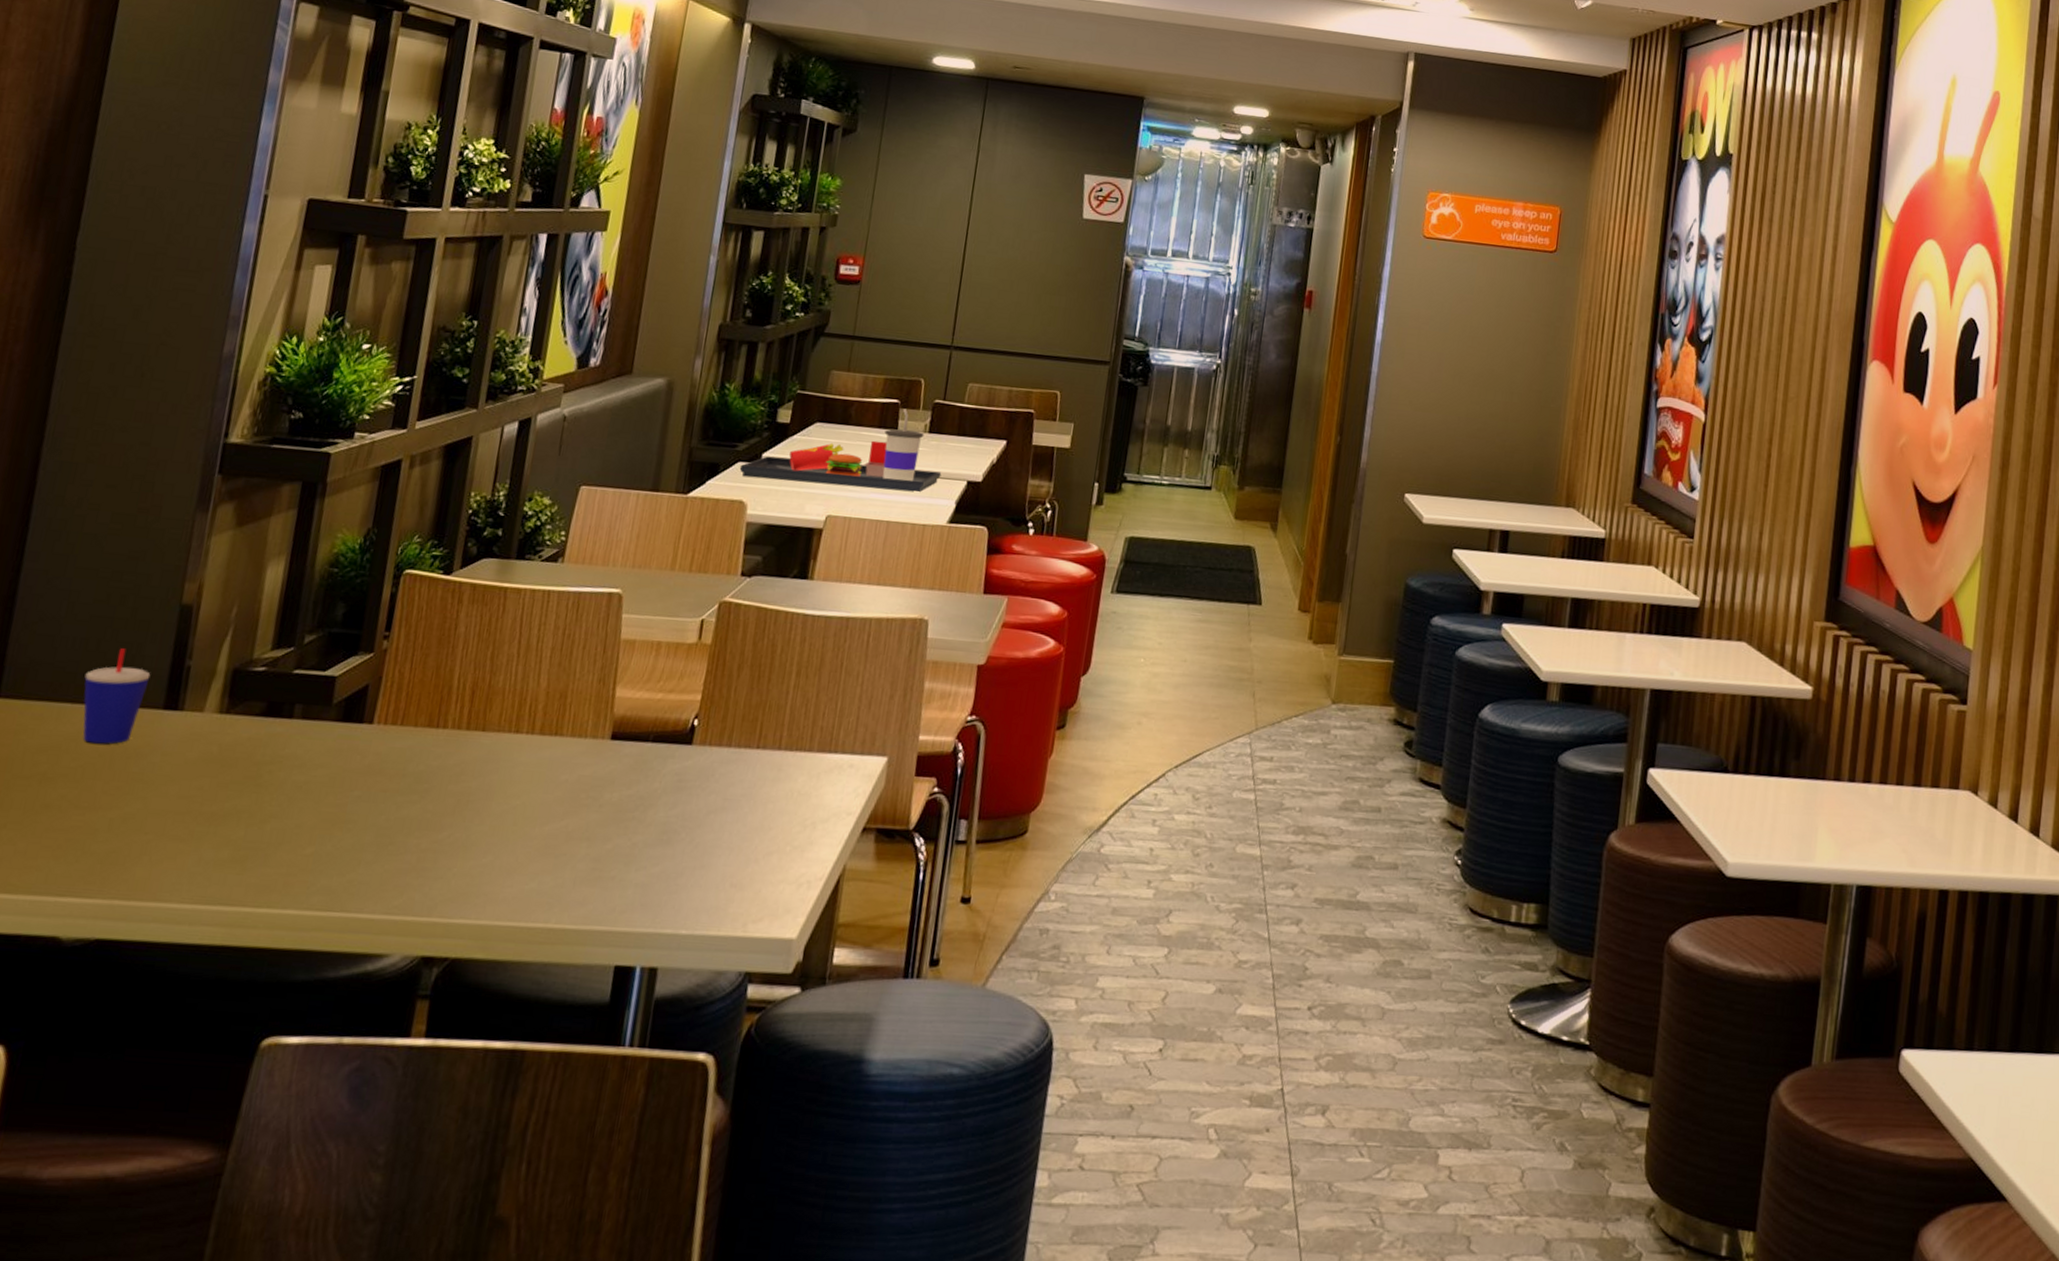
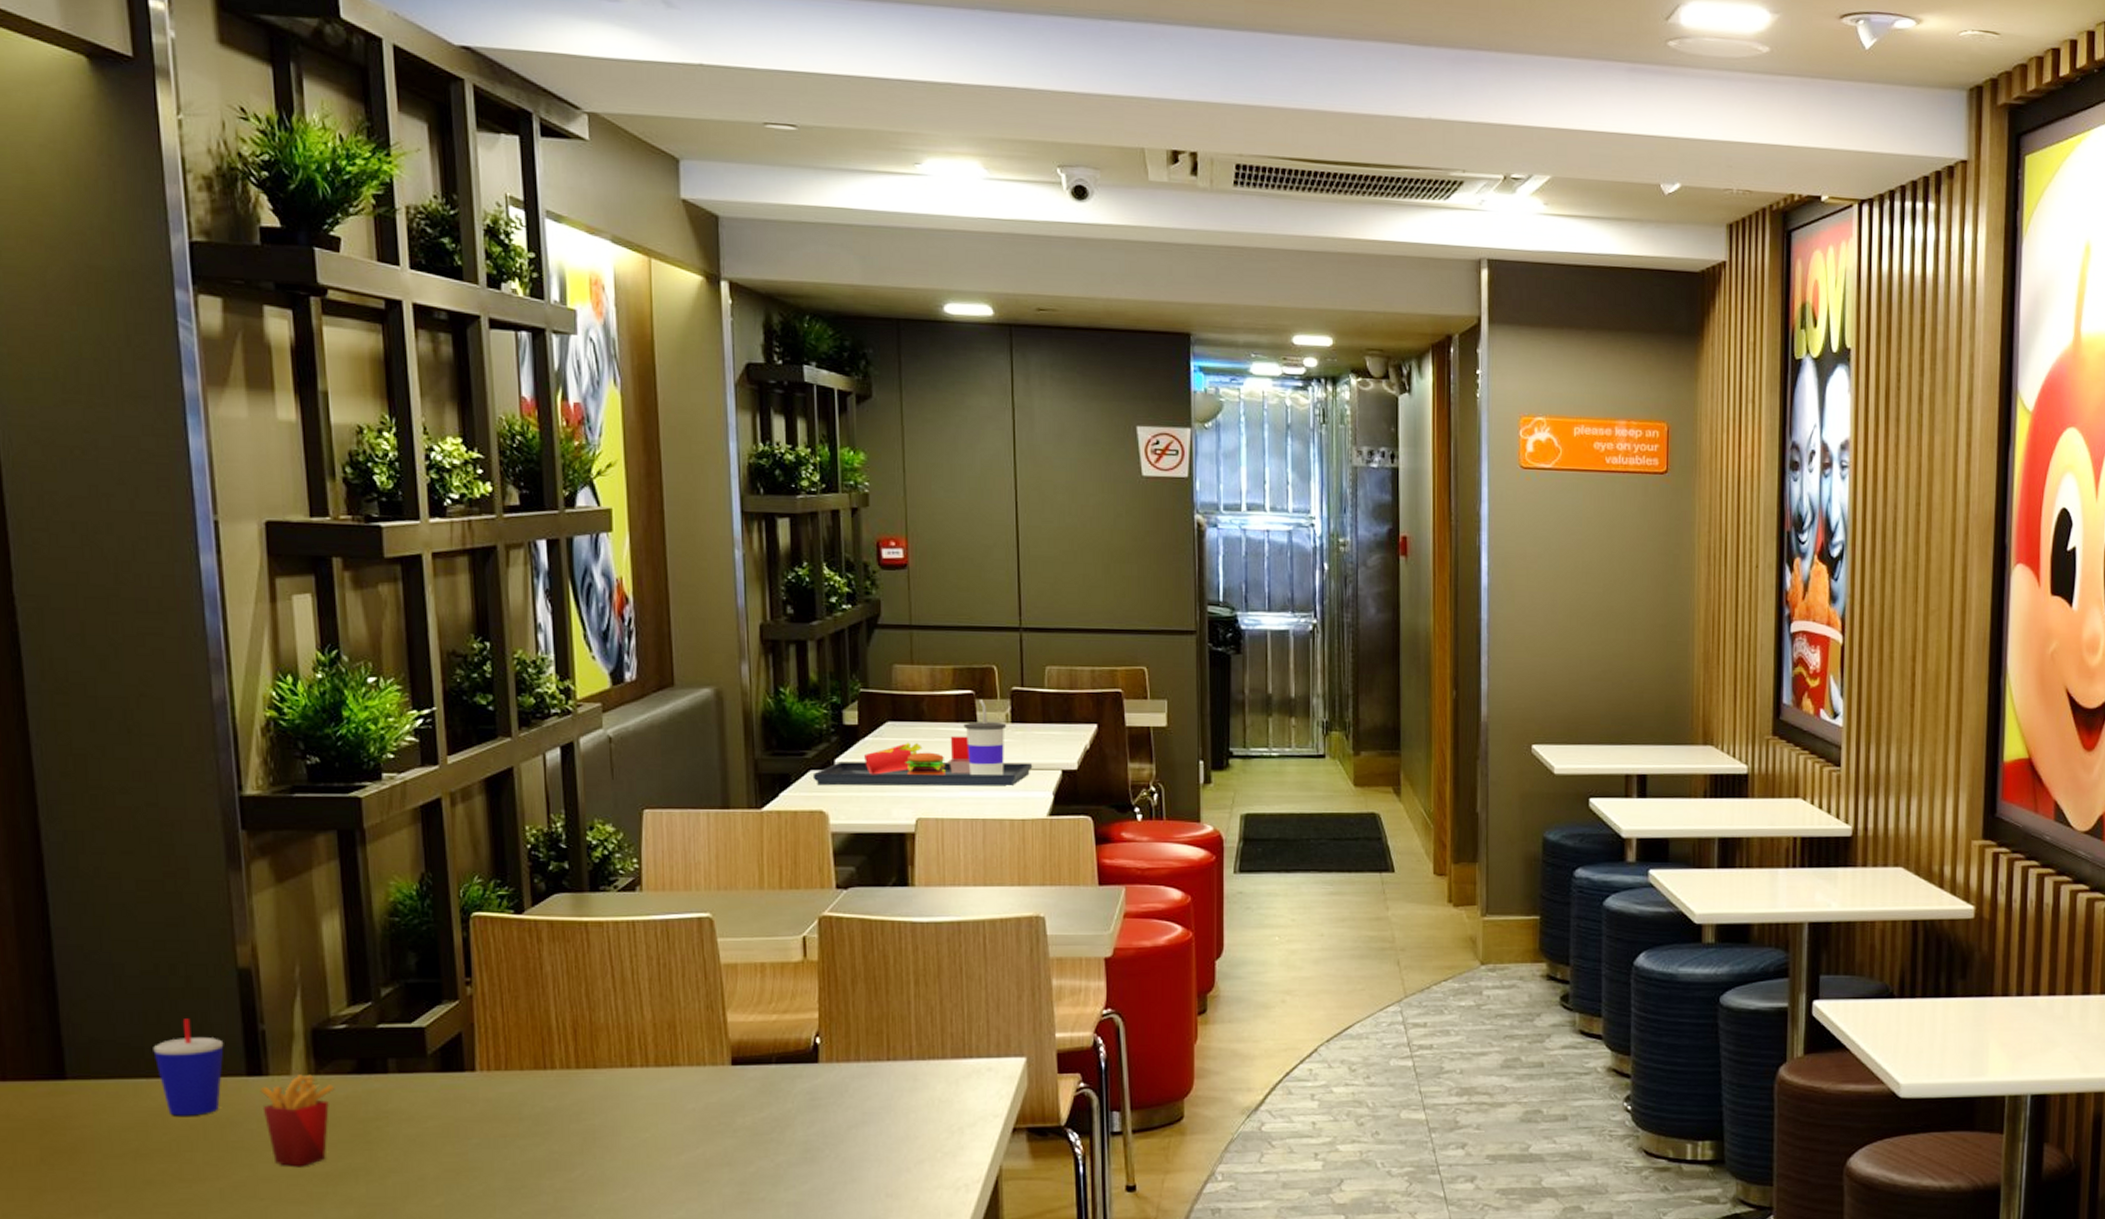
french fries: none [167,712,241,805] -> present [260,1074,335,1167]

